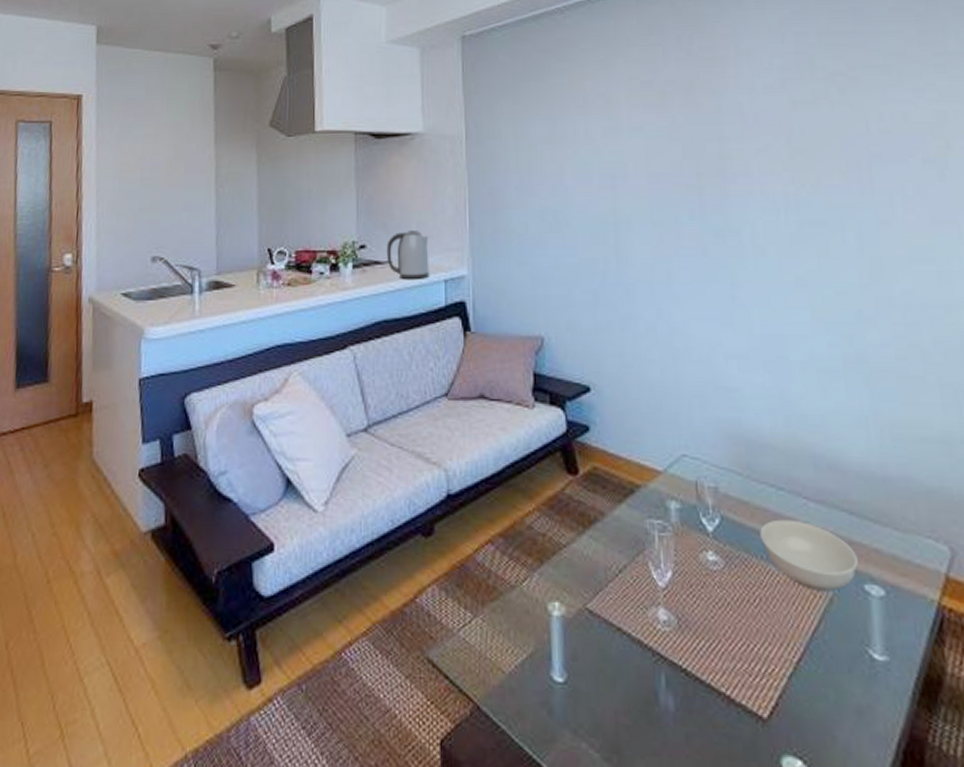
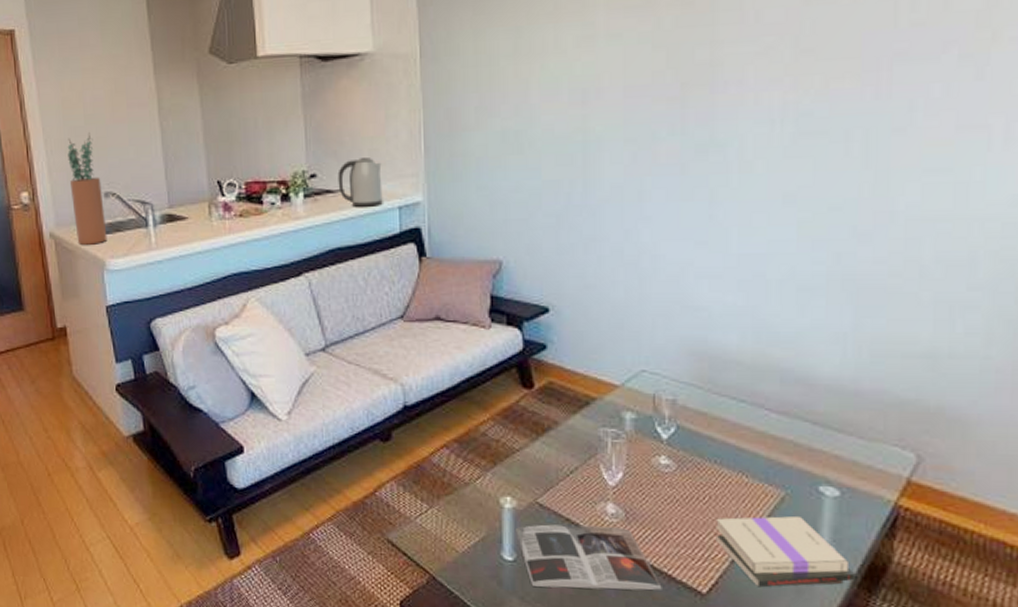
vase: none [117,196,150,312] -> present [67,132,107,246]
magazine: none [564,635,724,717] -> present [514,524,664,591]
bowl: present [760,519,859,591] -> none [716,428,817,491]
books: none [768,620,914,709] -> present [715,516,855,588]

